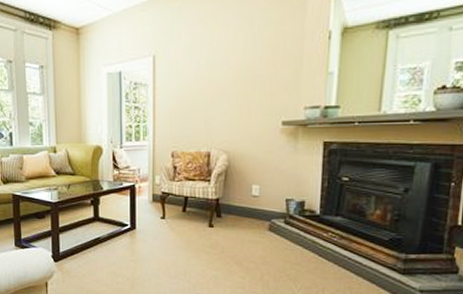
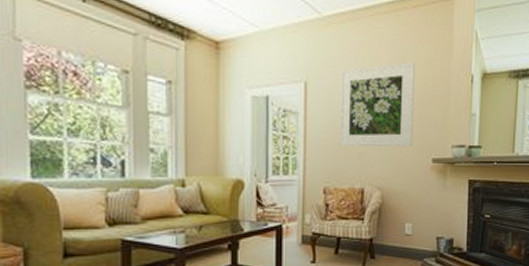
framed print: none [185,25,264,114] -> present [338,62,415,147]

